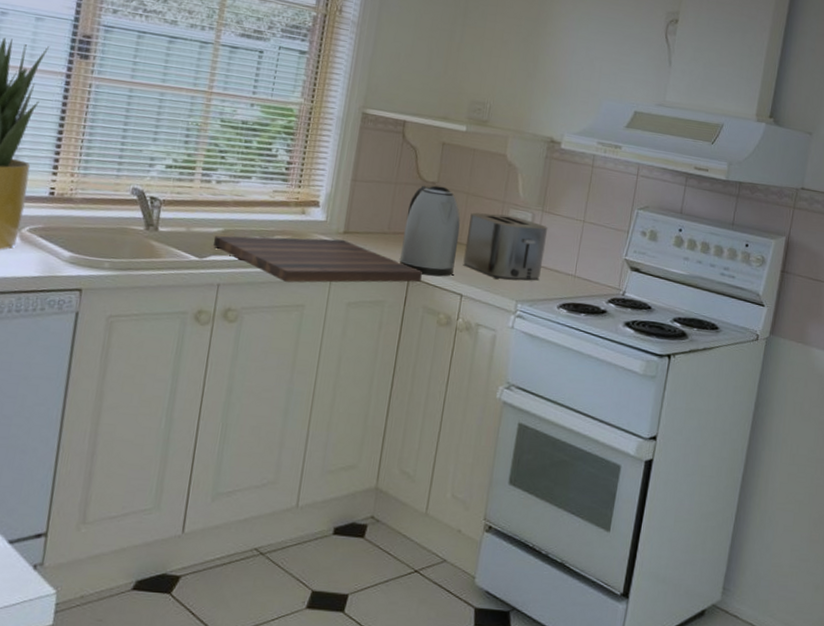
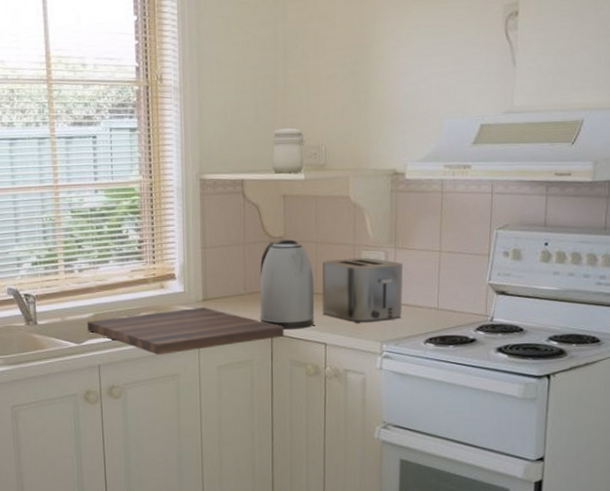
jar: none [435,79,474,124] -> present [271,128,307,174]

